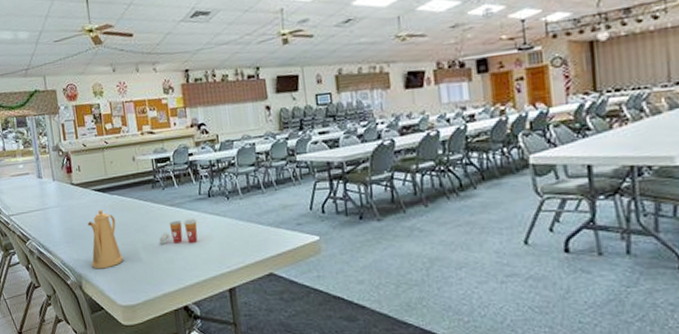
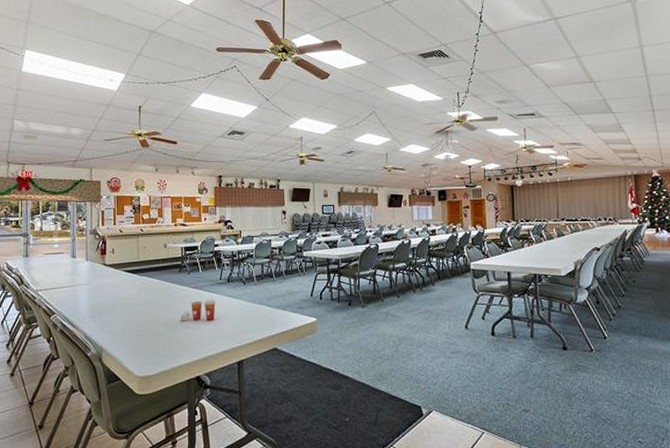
coffee pot: present [88,210,123,269] -> none [113,289,145,343]

